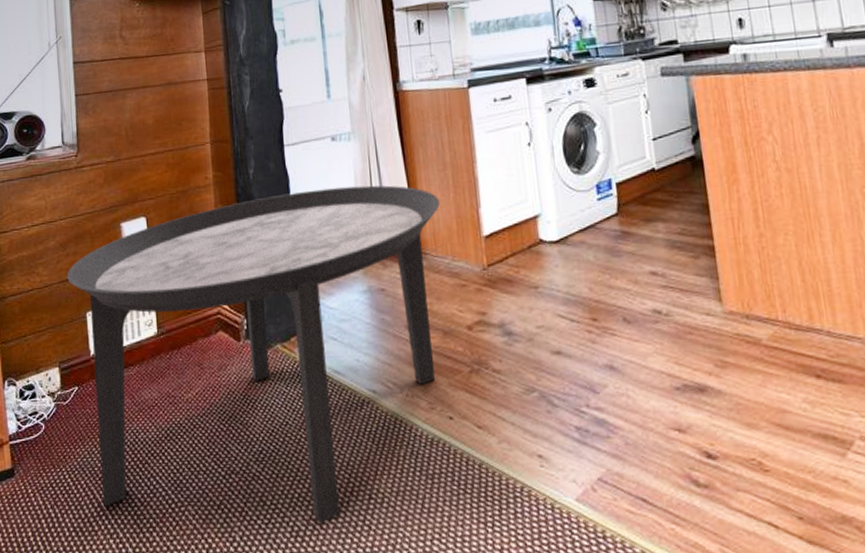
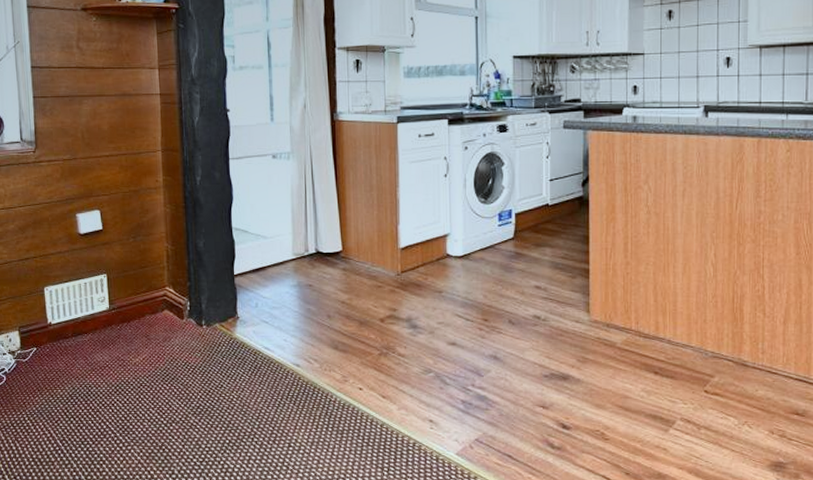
round table: present [67,185,440,524] -> none [26,199,365,463]

